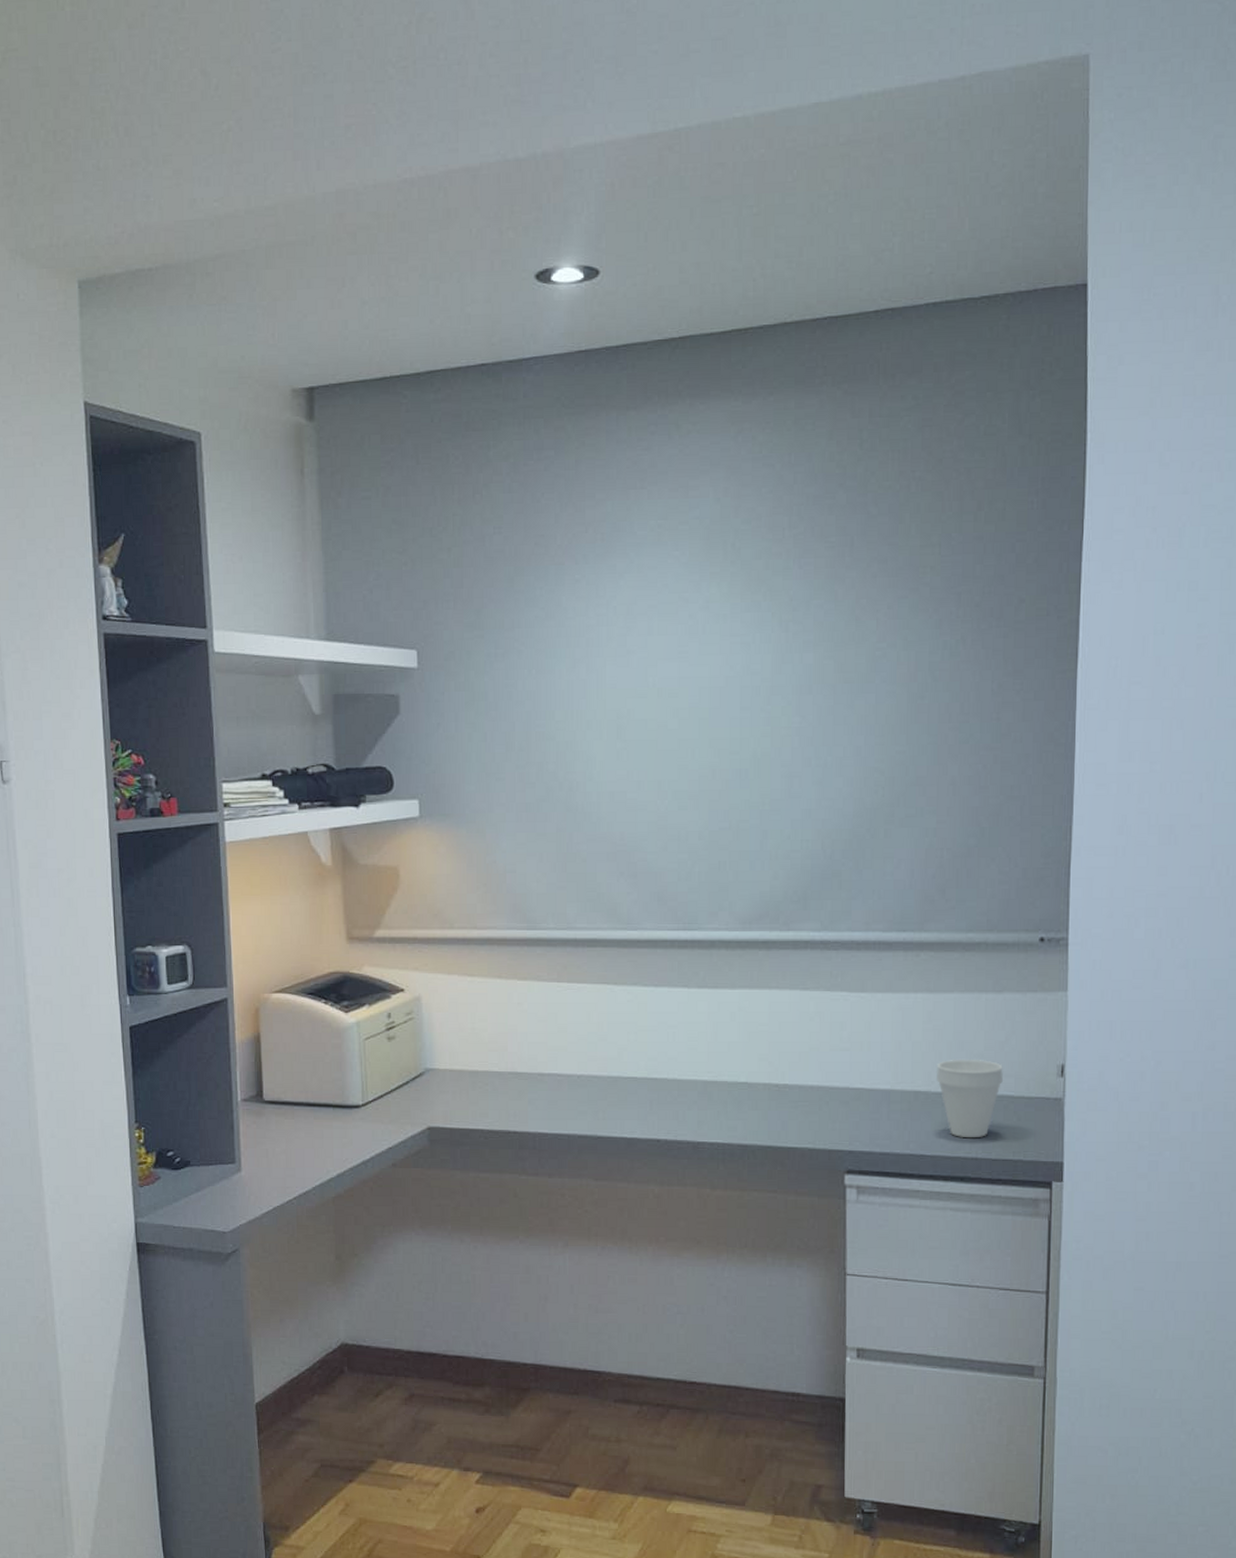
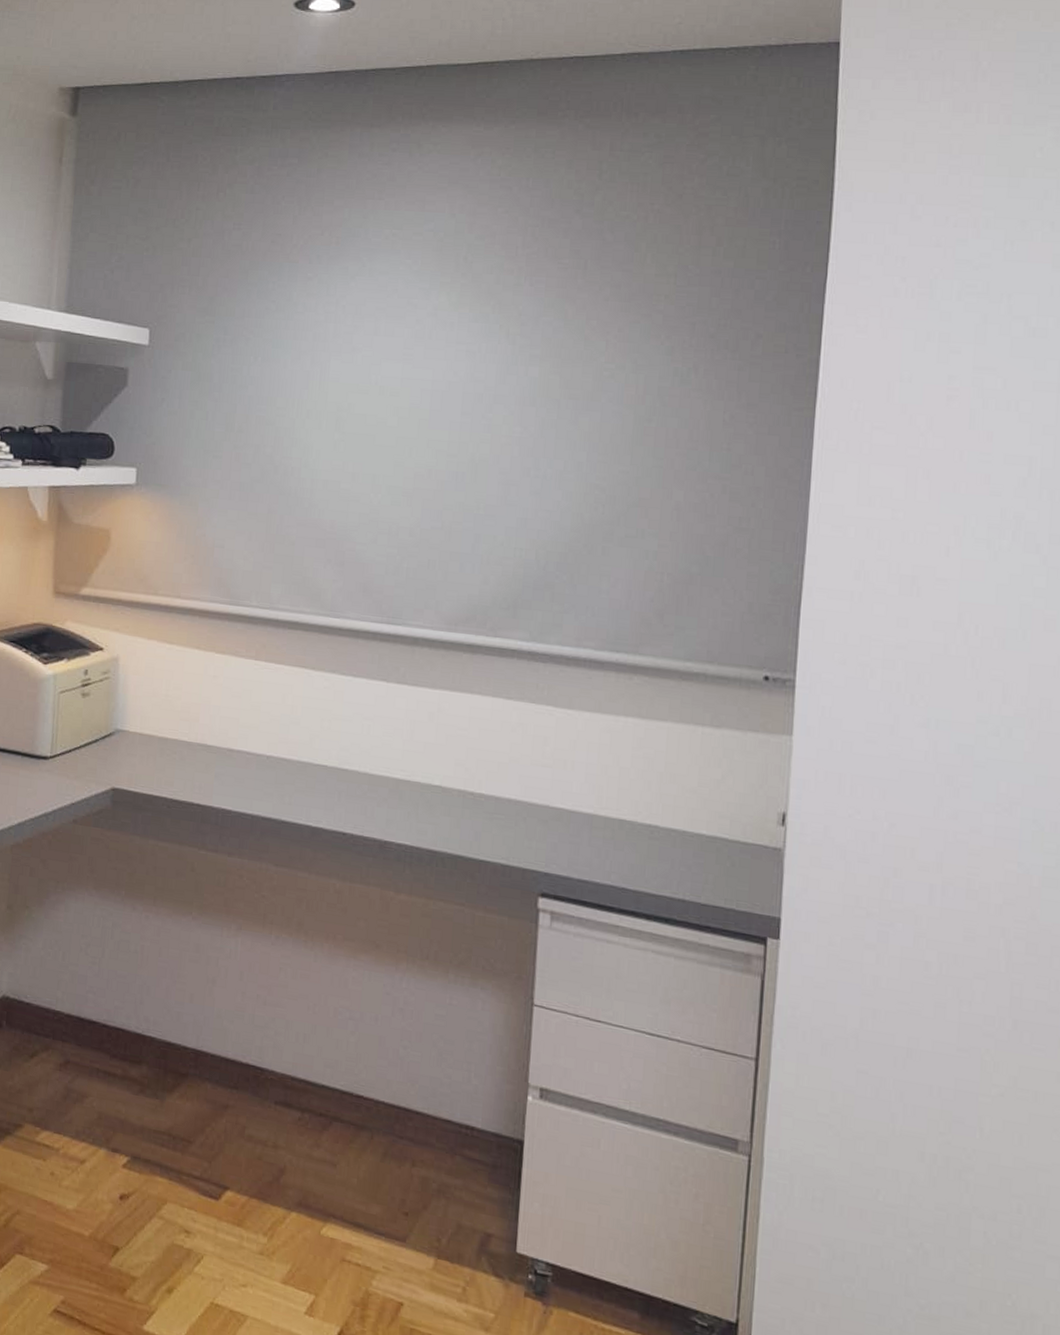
cup: present [937,1060,1003,1138] -> none [644,791,718,879]

